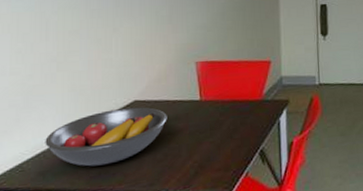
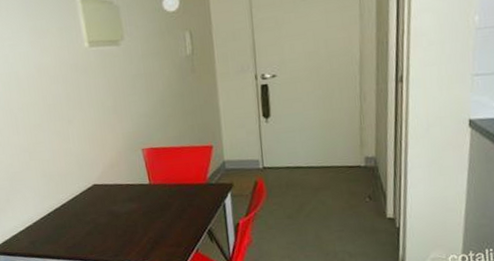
fruit bowl: present [45,107,167,167] -> none [30,190,123,239]

